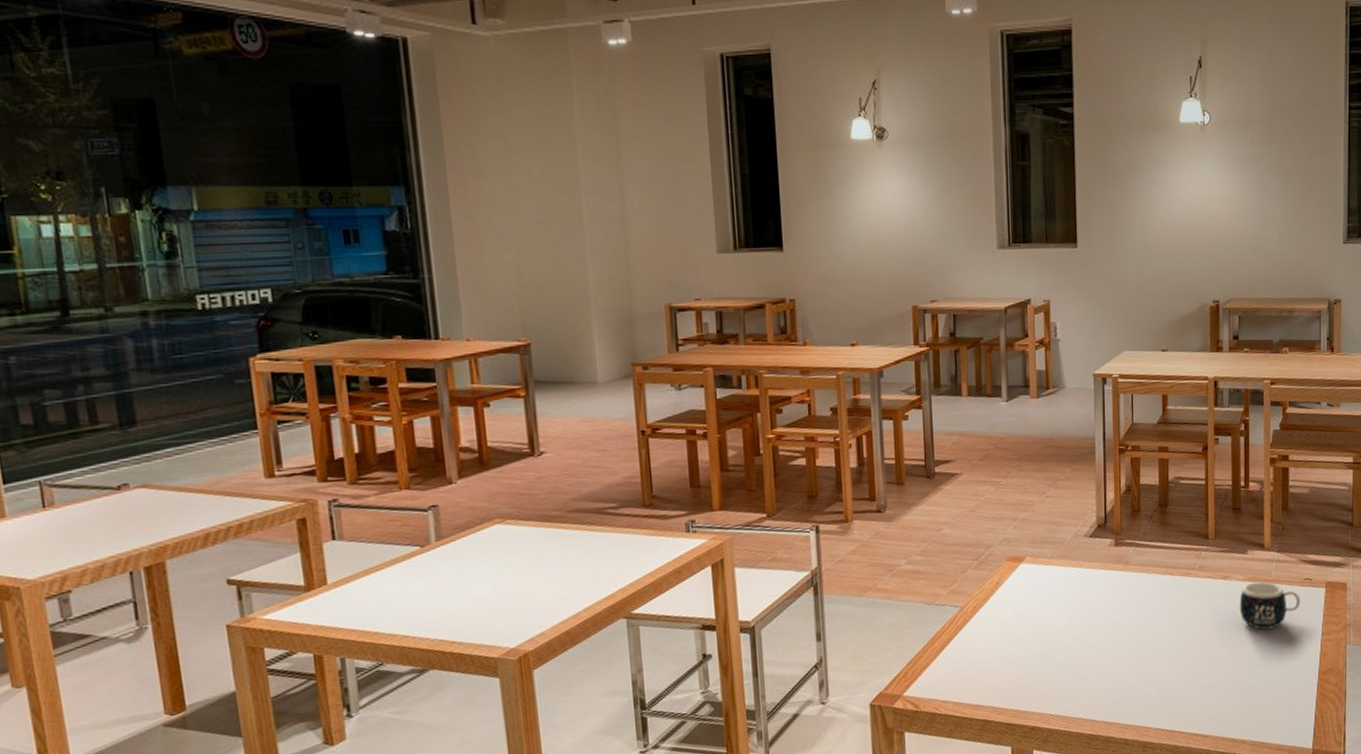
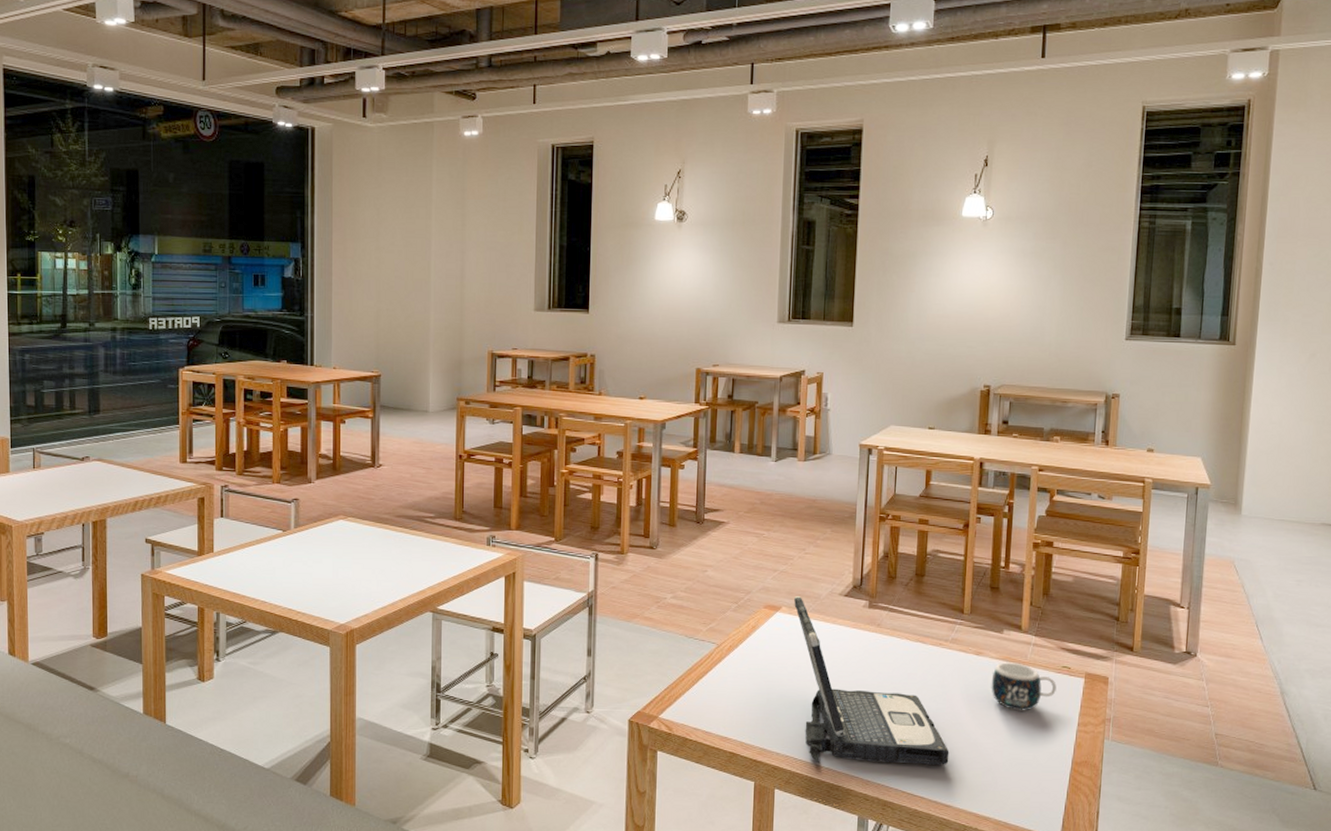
laptop: none [1038,543,1204,716] -> present [794,596,950,765]

